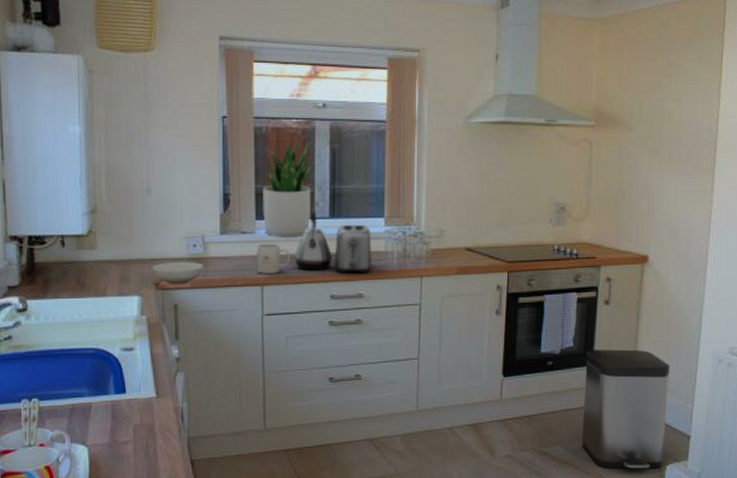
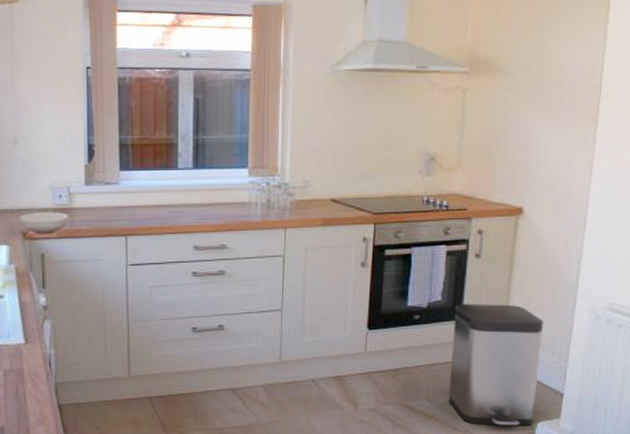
mug: present [256,243,291,275] -> none [120,194,154,225]
planter: present [262,140,313,239] -> none [126,90,177,190]
kettle: present [294,208,333,271] -> none [158,159,196,221]
toaster: present [334,224,372,274] -> none [197,175,236,225]

